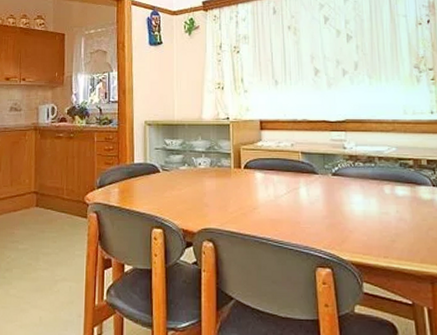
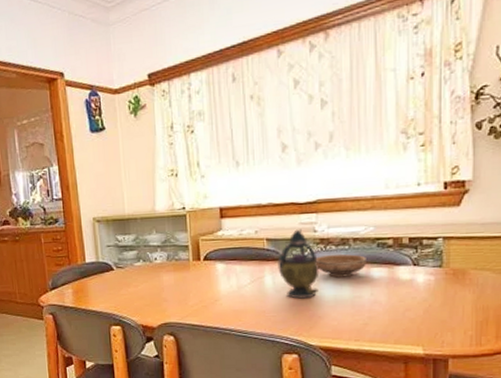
teapot: none [311,145,349,212] -> present [277,229,320,299]
bowl: none [345,171,391,193] -> present [315,254,366,278]

